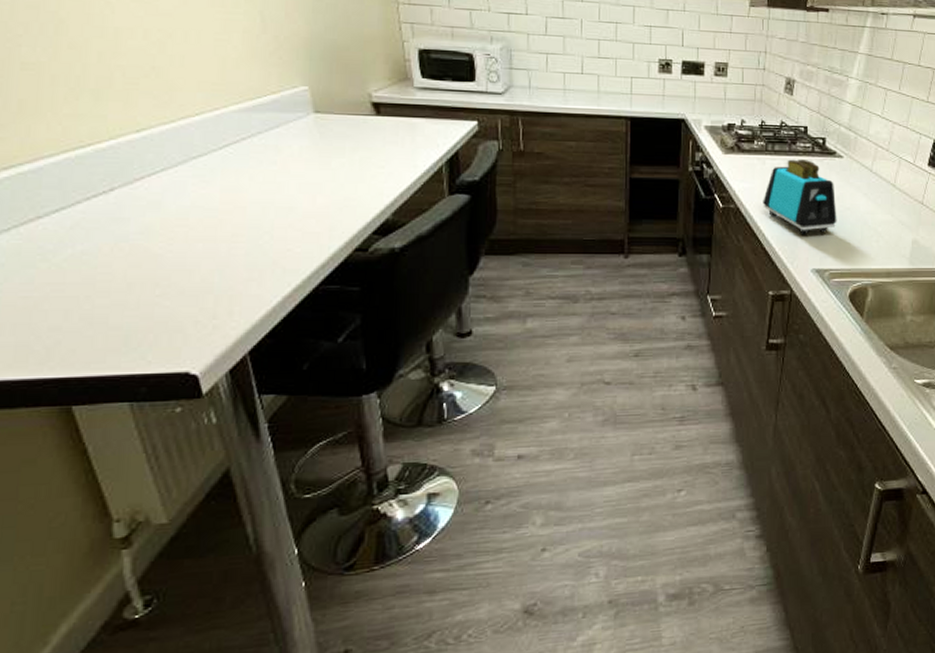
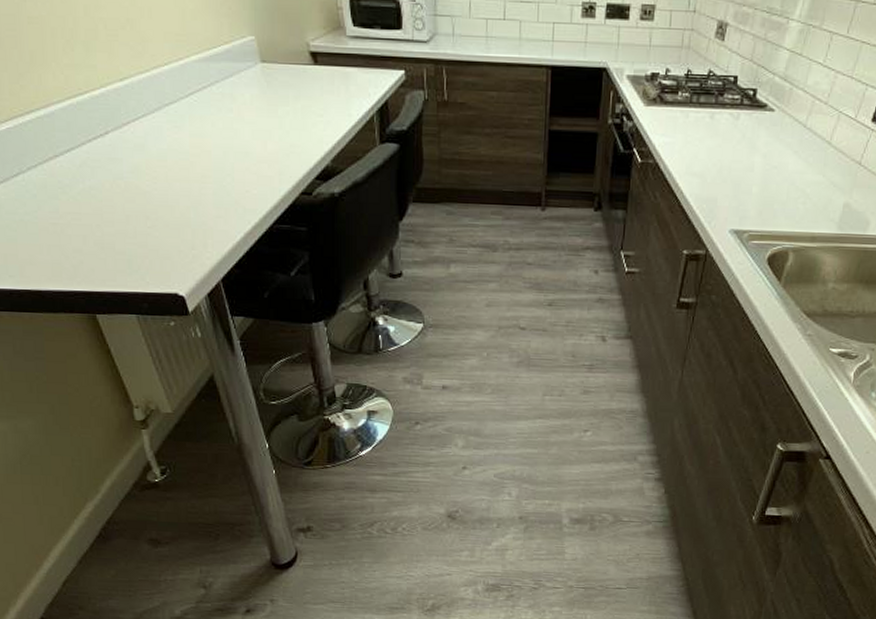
toaster: present [763,159,837,235] -> none [683,112,762,194]

